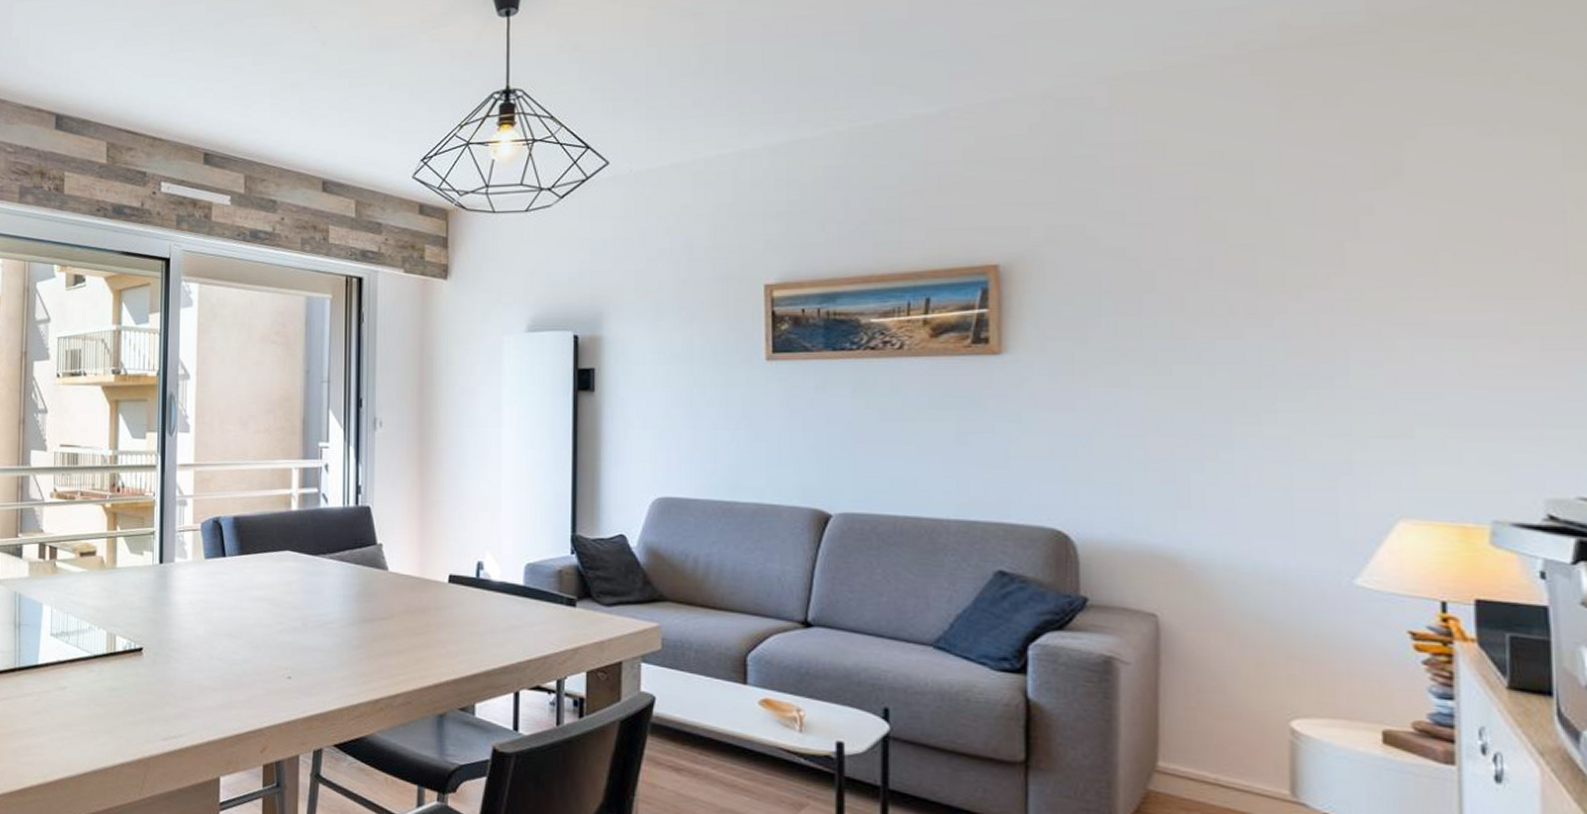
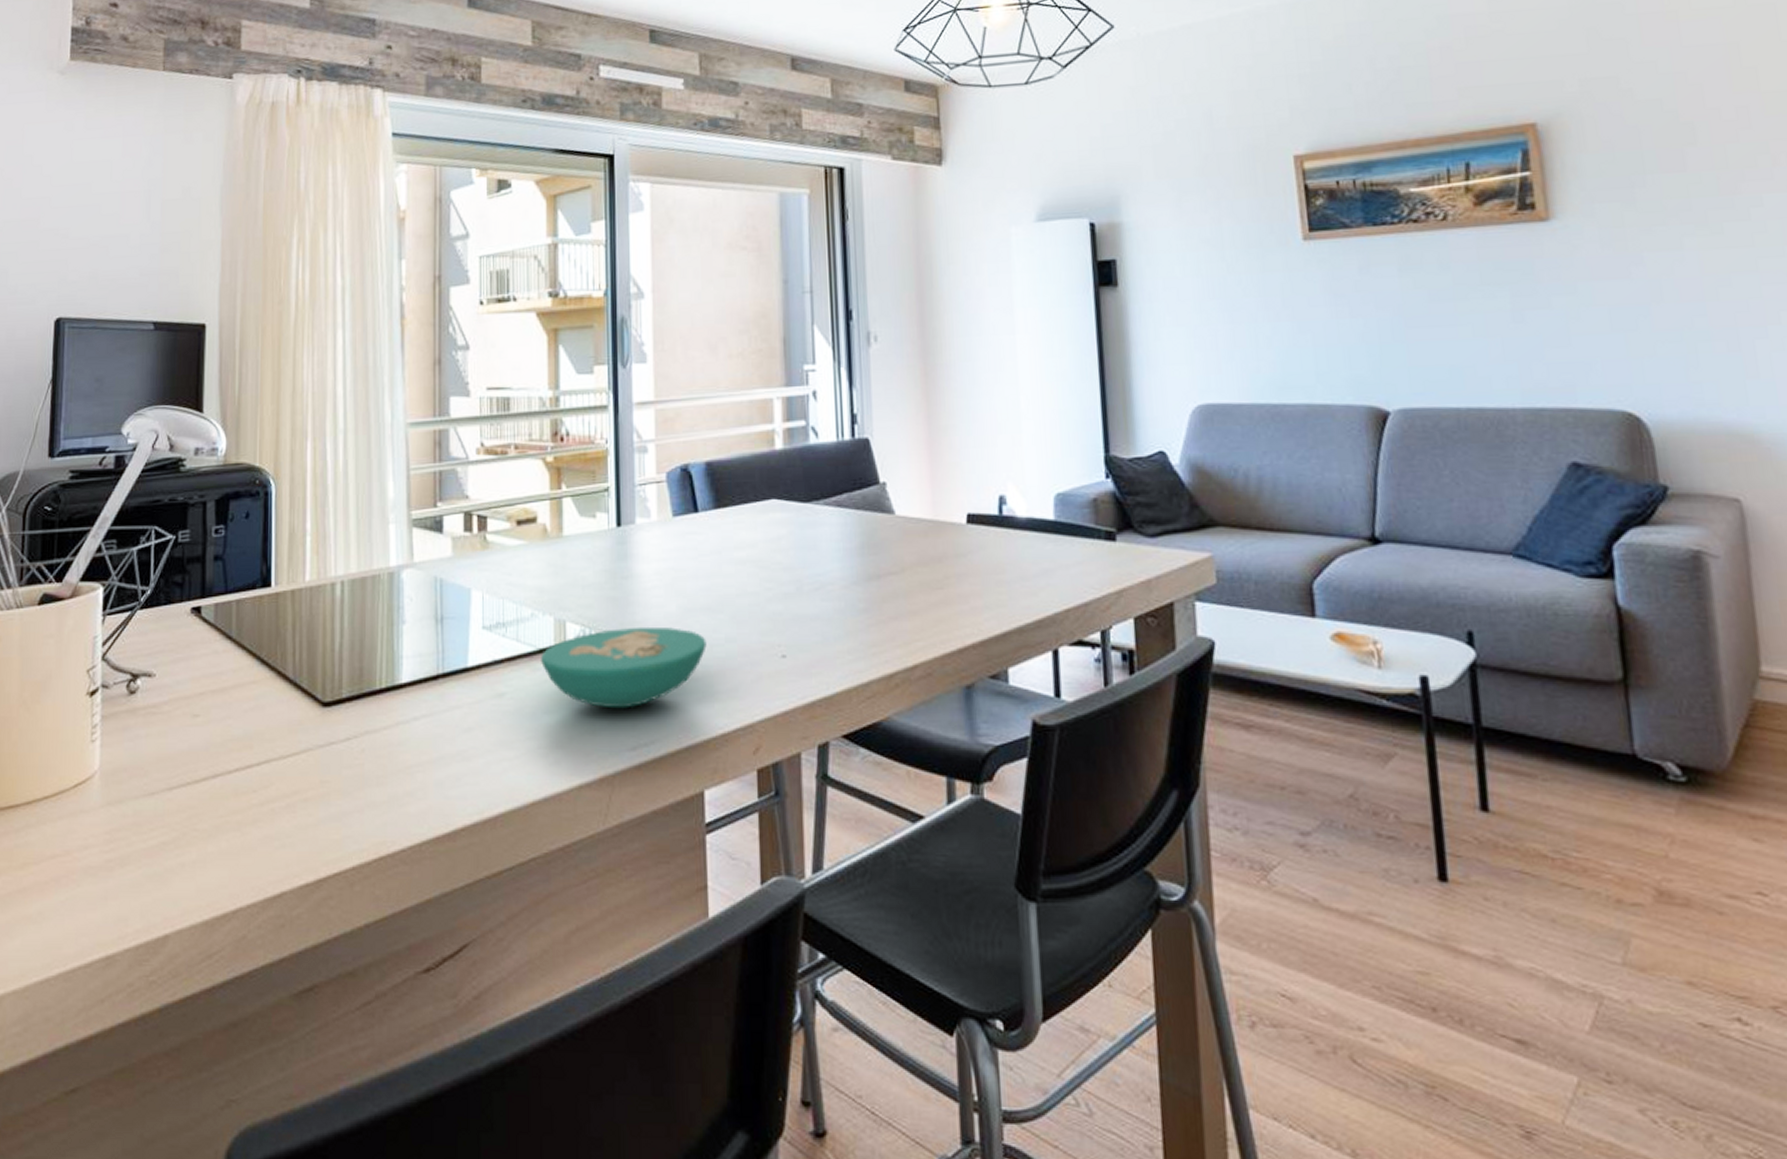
bowl: none [95,644,227,708] -> present [541,626,707,709]

